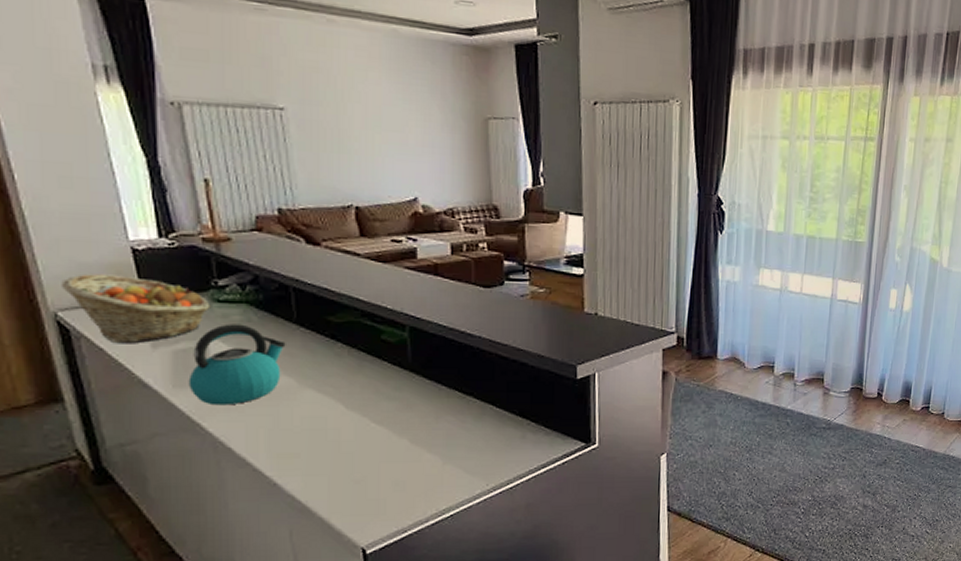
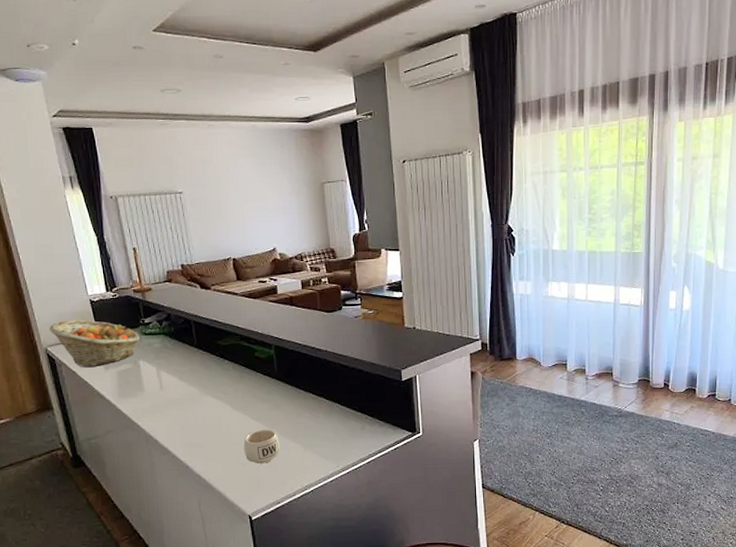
kettle: present [188,324,286,406] -> none [128,350,190,410]
mug: none [359,435,411,481] -> present [243,429,280,464]

